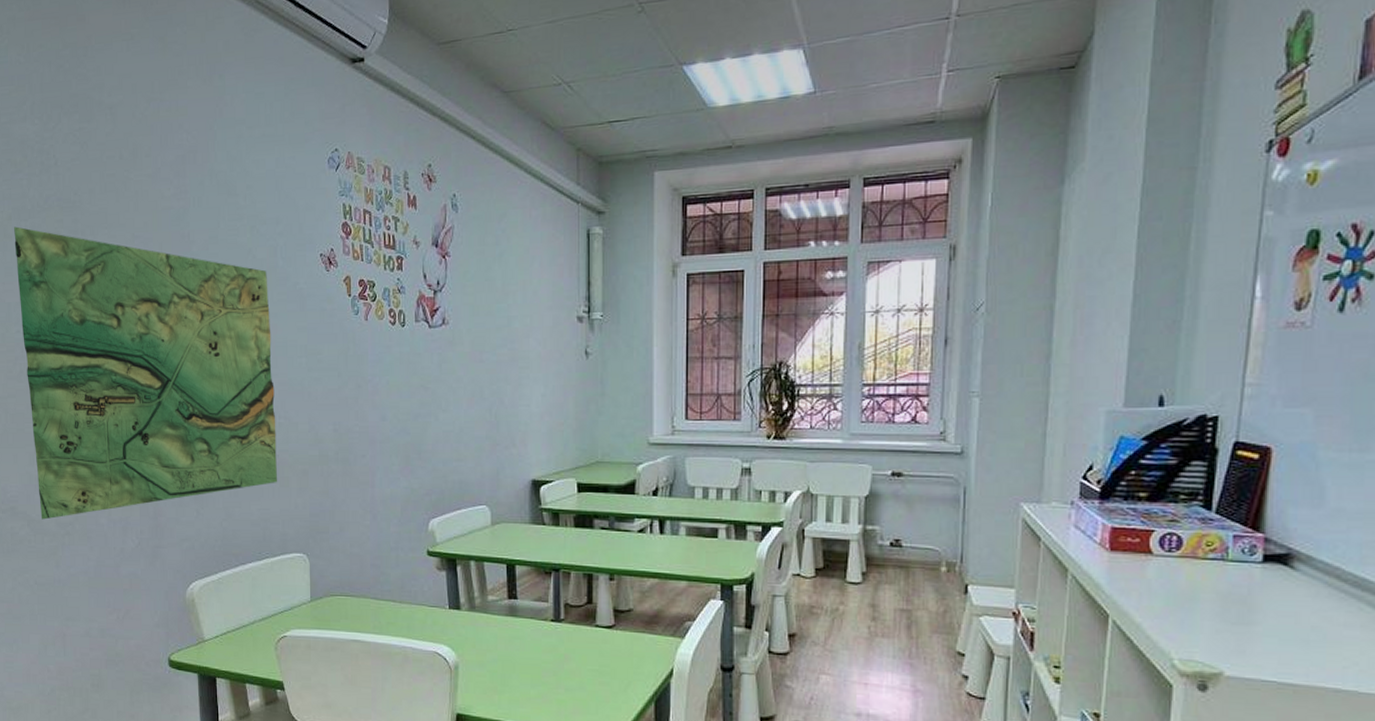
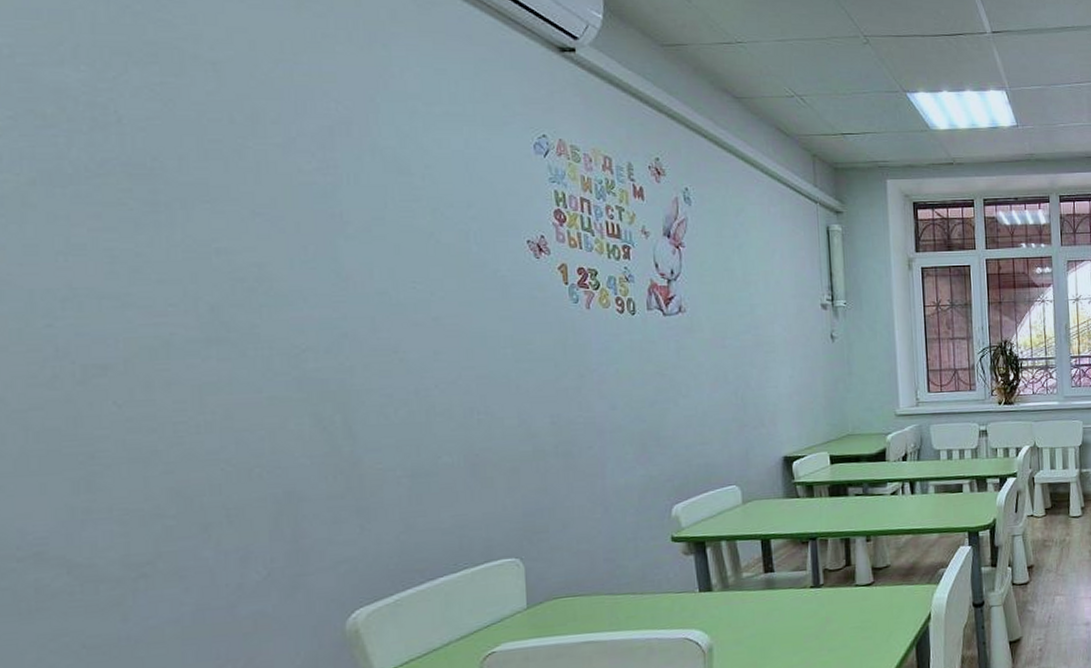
map: present [14,226,278,520] -> none [41,194,479,563]

